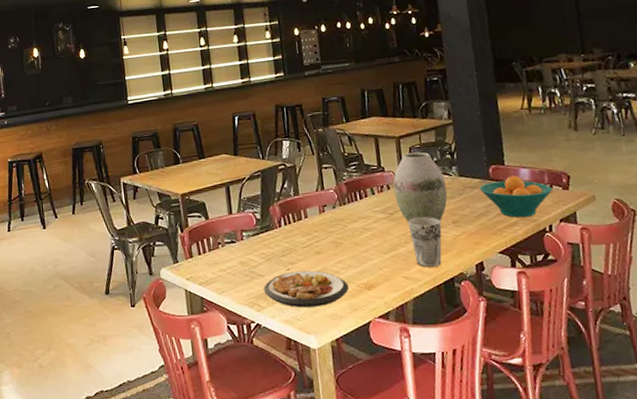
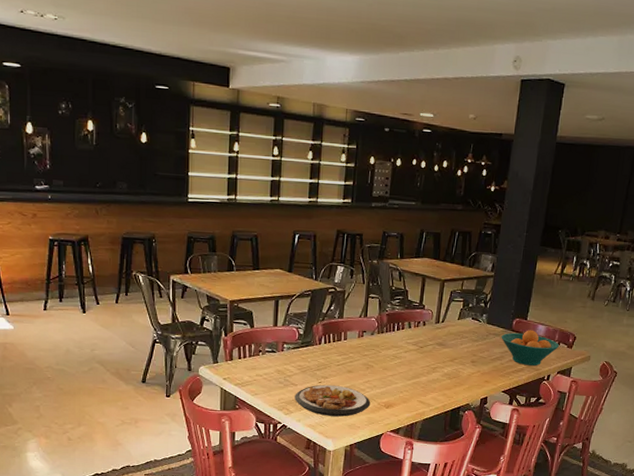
vase: present [393,152,448,222] -> none [428,296,475,359]
cup: present [408,216,442,267] -> none [432,353,462,396]

